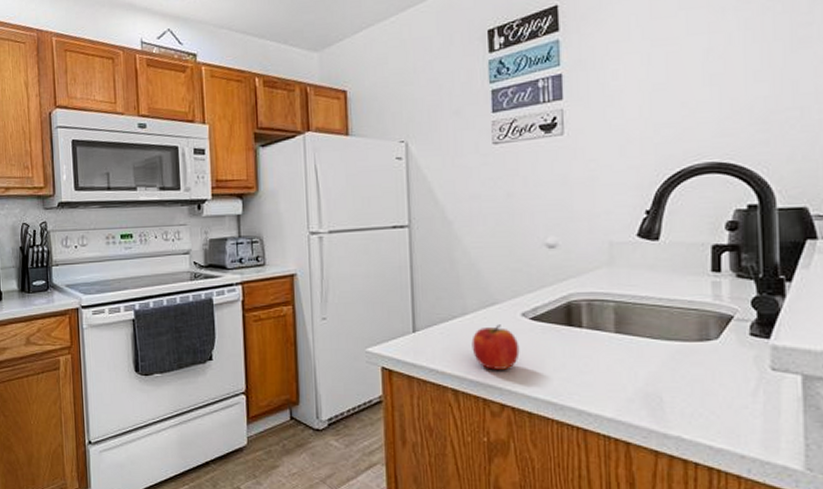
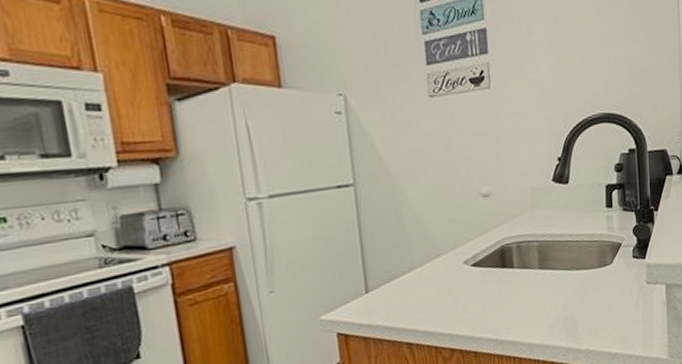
fruit: present [471,324,520,370] -> none [421,274,464,319]

